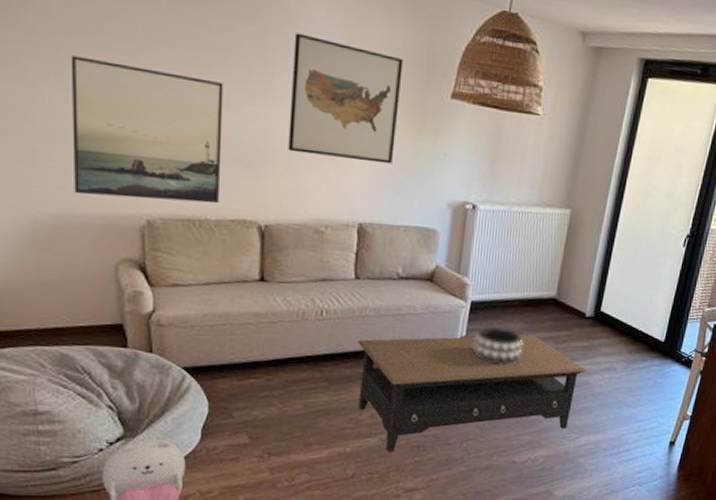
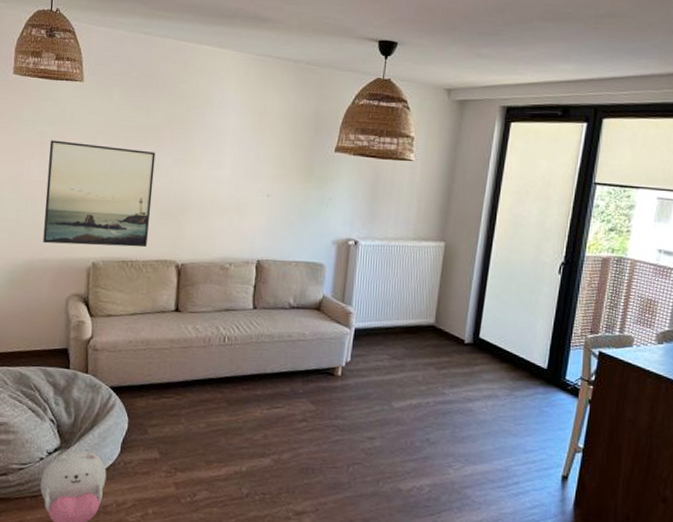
wall art: present [288,33,403,164] -> none [202,110,295,209]
coffee table: present [357,335,586,452] -> none [253,361,468,473]
decorative bowl: present [473,326,523,365] -> none [357,352,405,390]

